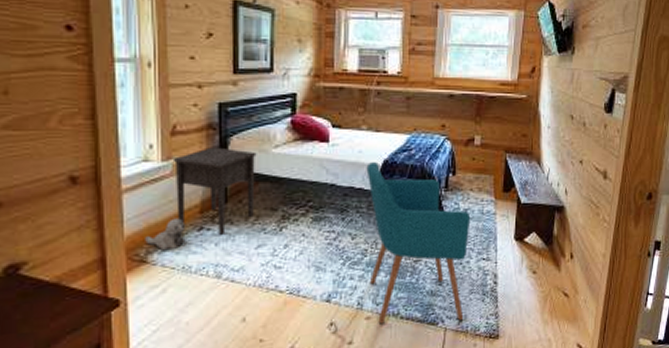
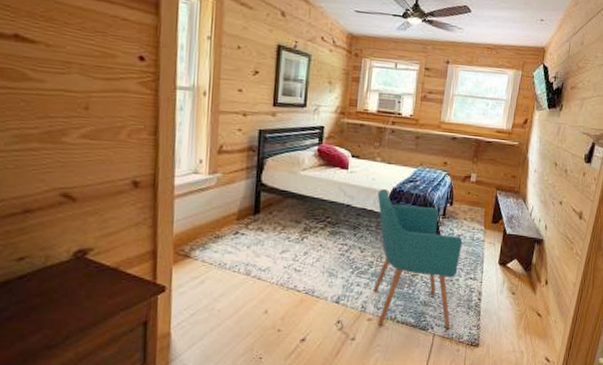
plush toy: present [145,218,186,251] -> none [190,222,224,249]
nightstand: present [172,147,257,235] -> none [217,166,287,239]

